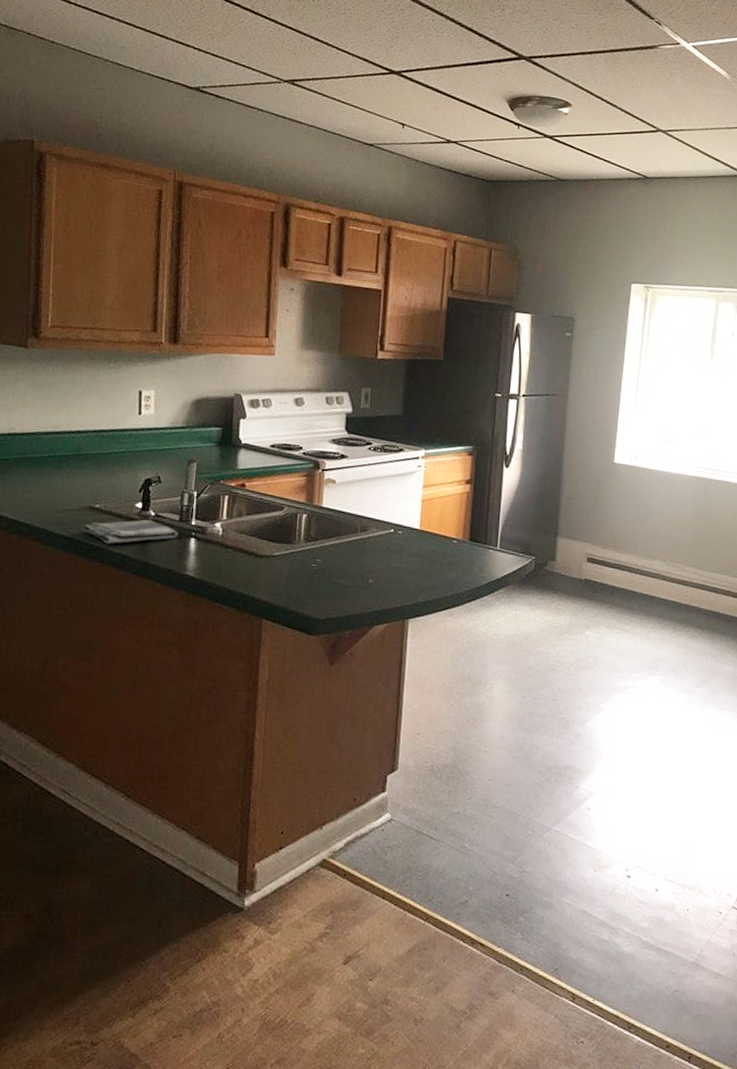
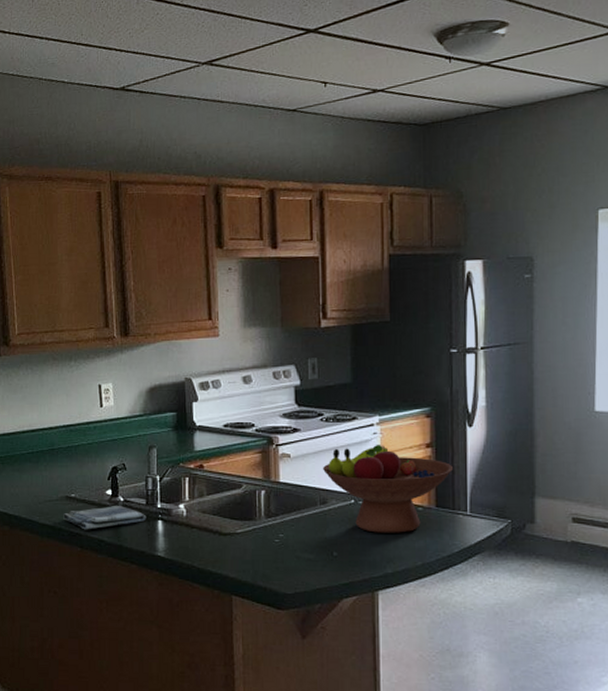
fruit bowl: none [365,476,488,564] -> present [322,444,453,533]

